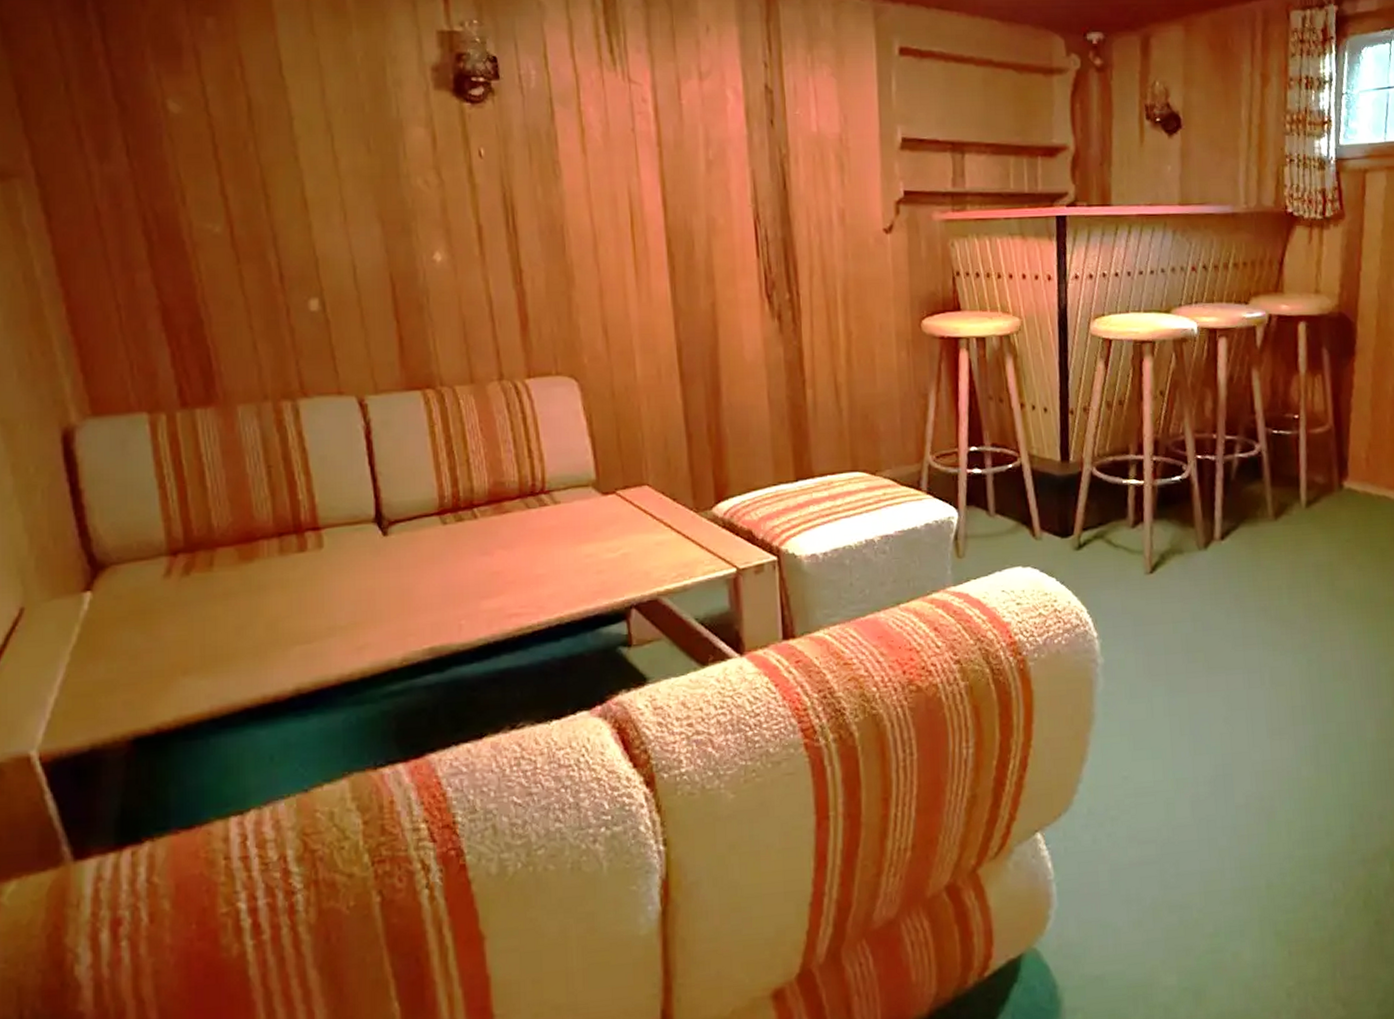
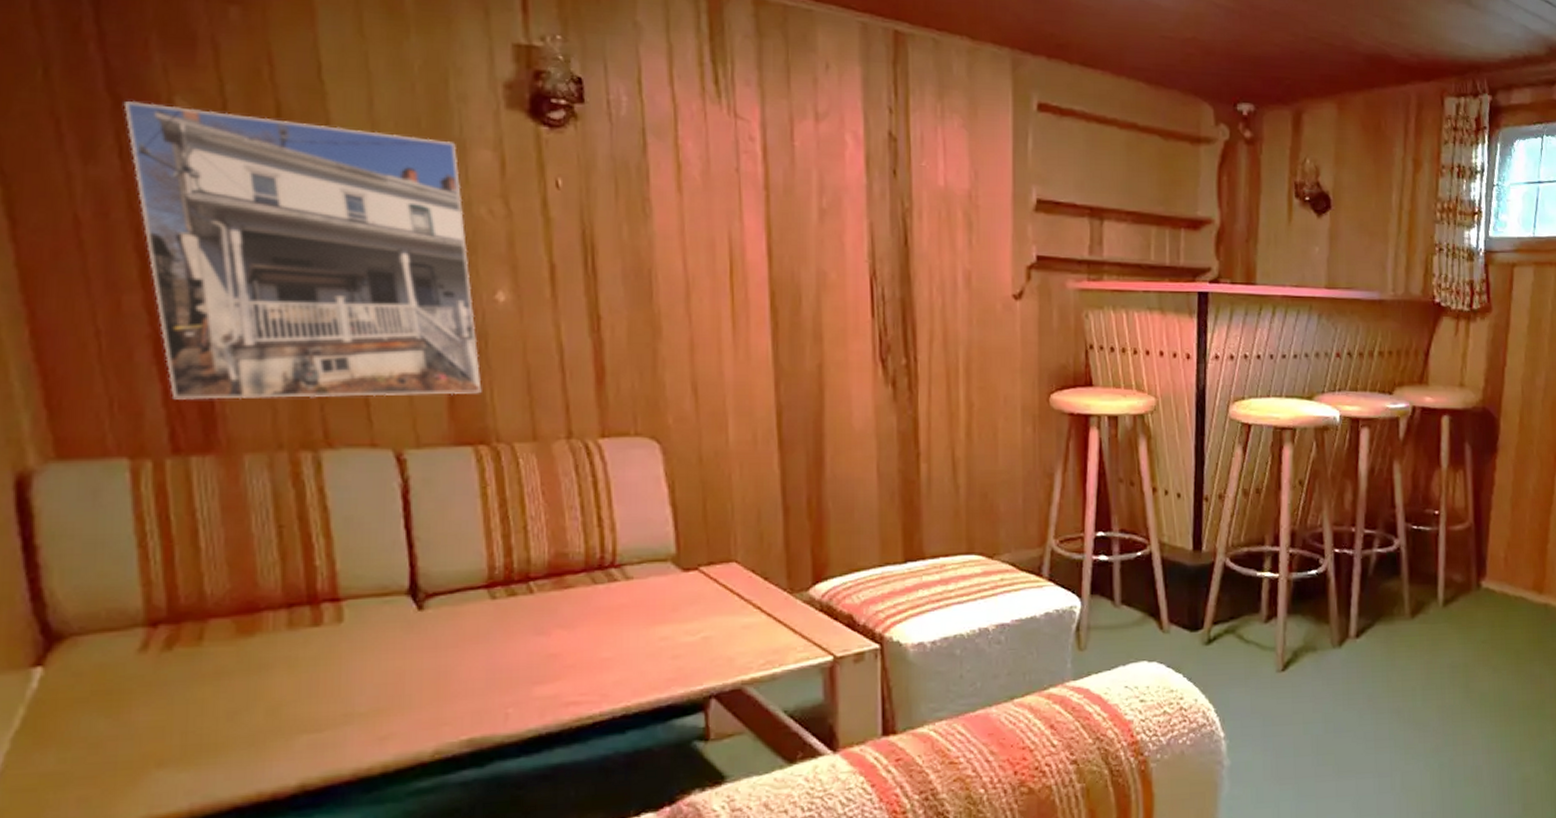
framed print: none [128,105,426,361] -> present [123,100,482,400]

